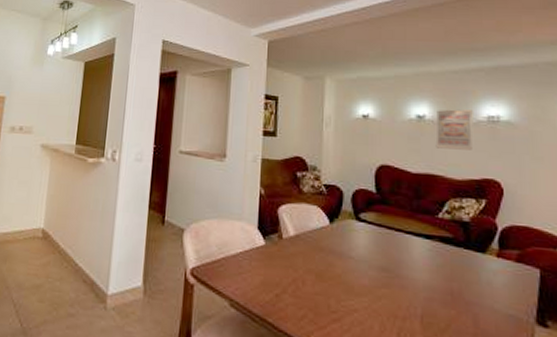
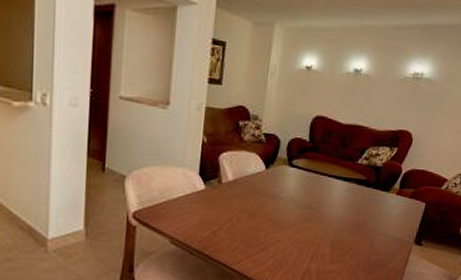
wall art: present [435,109,473,150] -> none [366,65,403,104]

